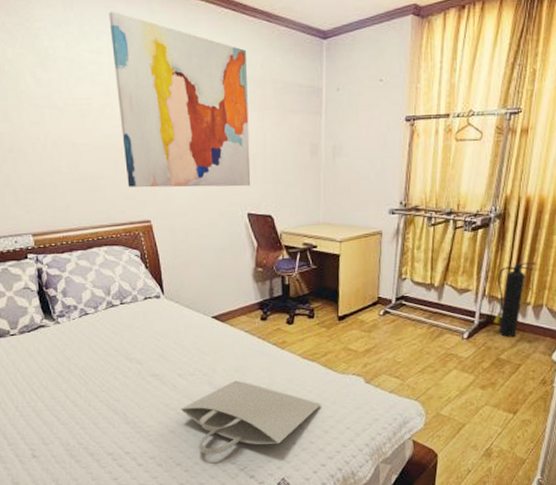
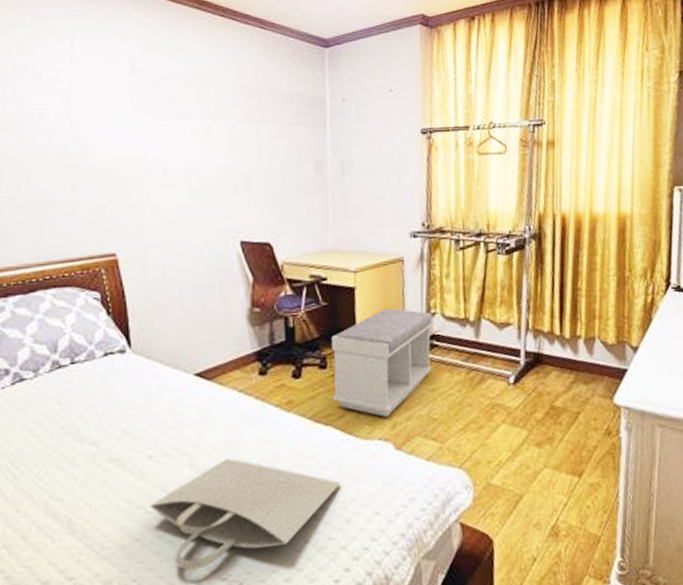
wall art: present [109,11,251,188] -> none [73,14,244,214]
bench: none [318,273,403,358] -> present [331,308,433,417]
fire extinguisher: present [494,262,534,338] -> none [540,287,580,380]

